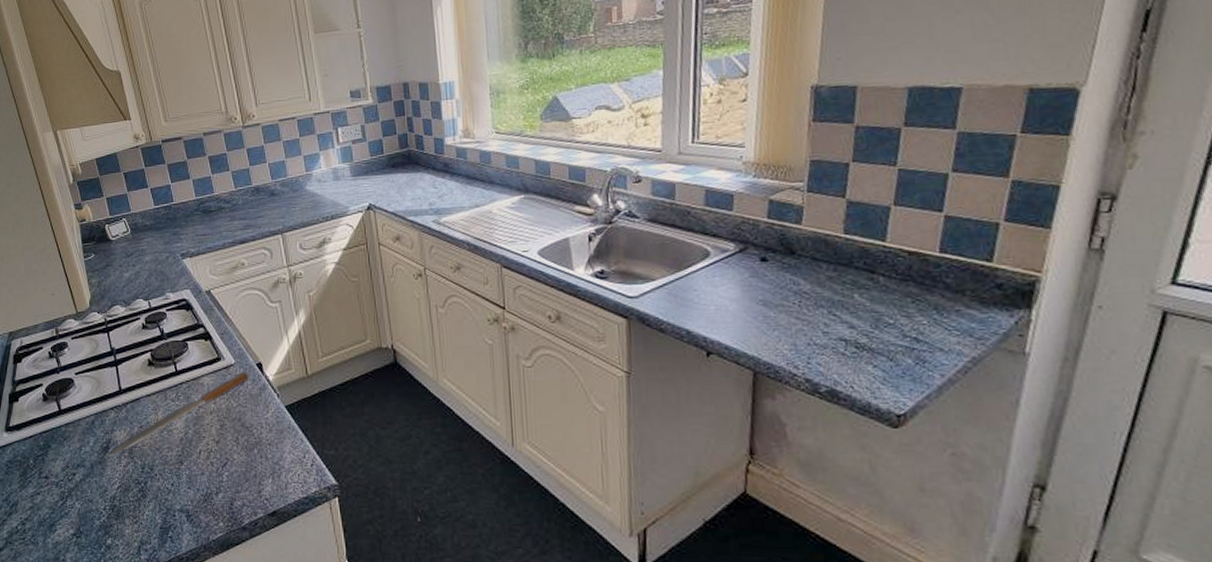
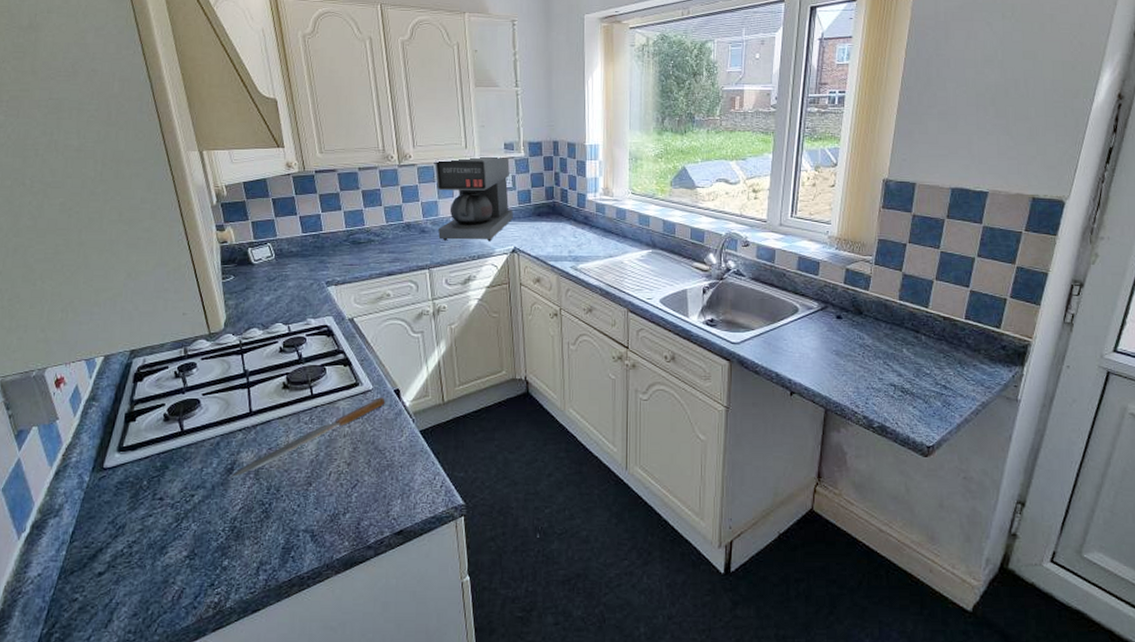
coffee maker: none [279,108,366,203] -> present [435,157,513,242]

